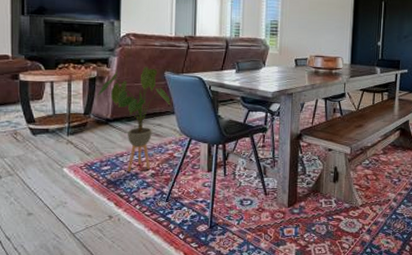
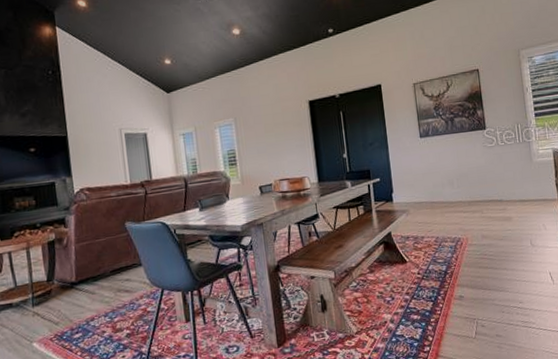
house plant: present [96,66,171,172] -> none [57,219,136,337]

